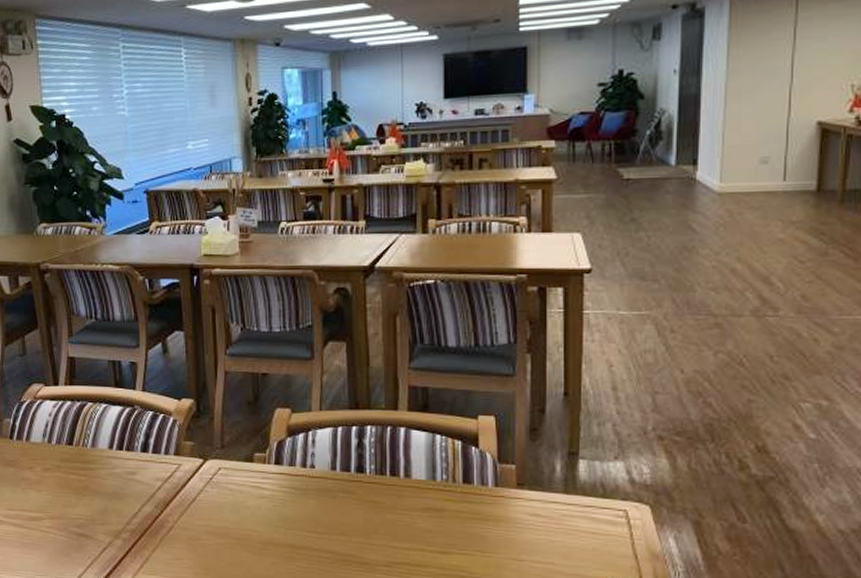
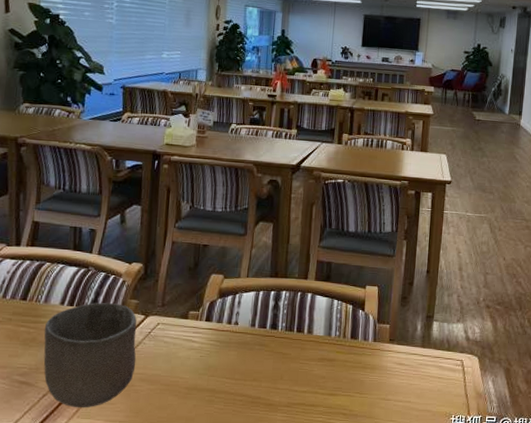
bowl: none [95,445,200,564] -> present [43,302,137,408]

